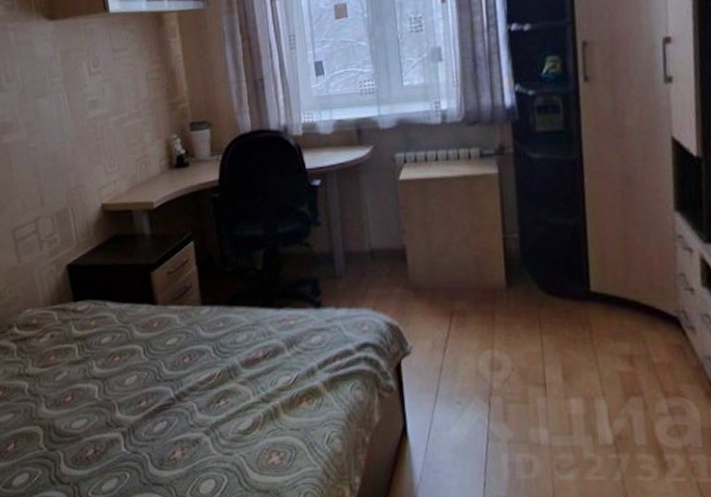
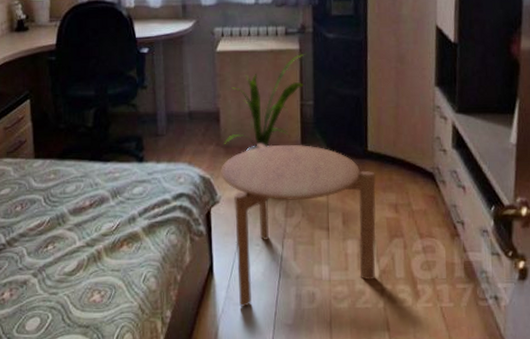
side table: none [410,284,610,475] -> present [221,143,376,307]
house plant: none [412,179,507,293] -> present [224,54,305,151]

